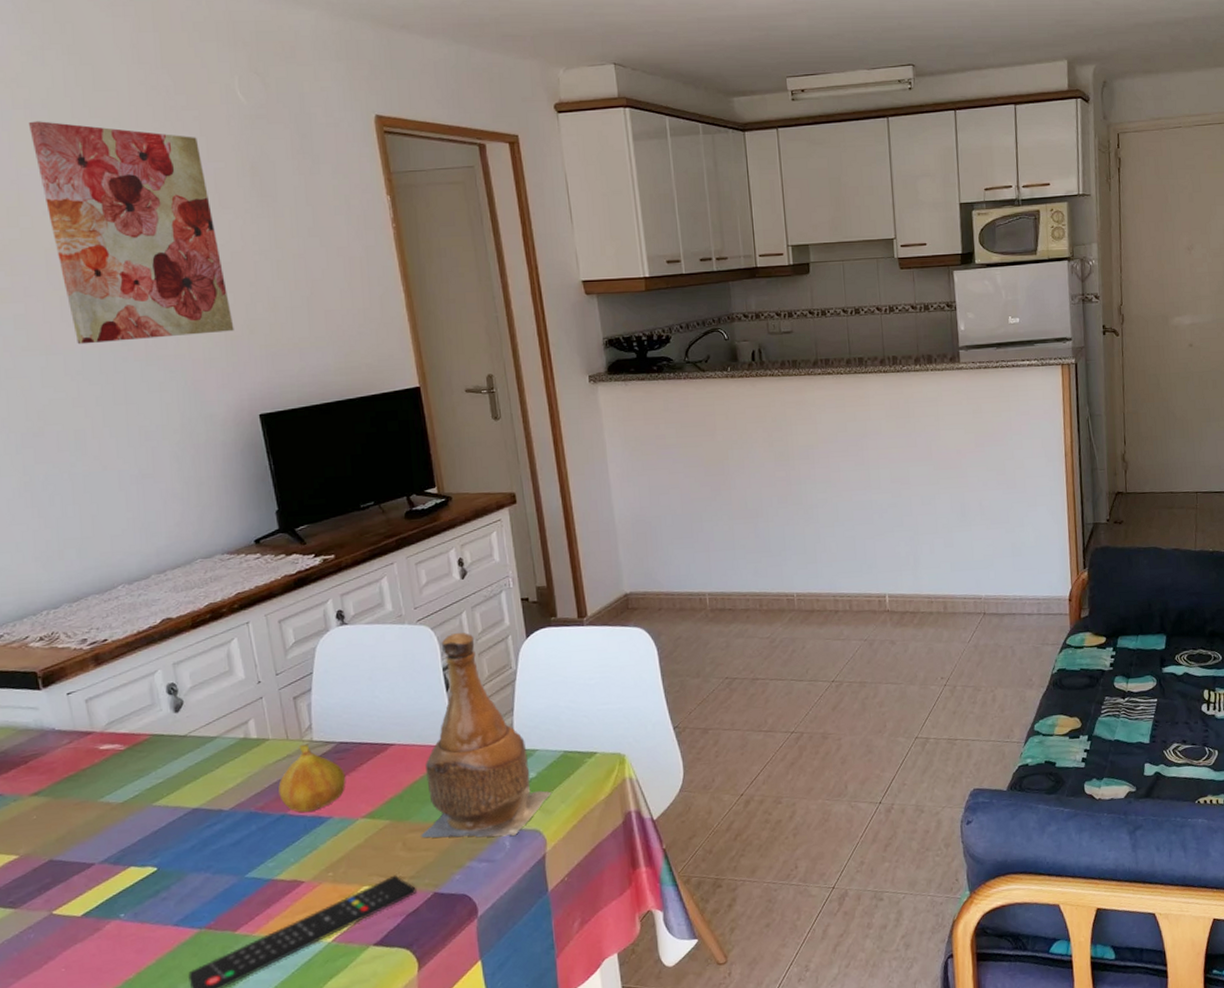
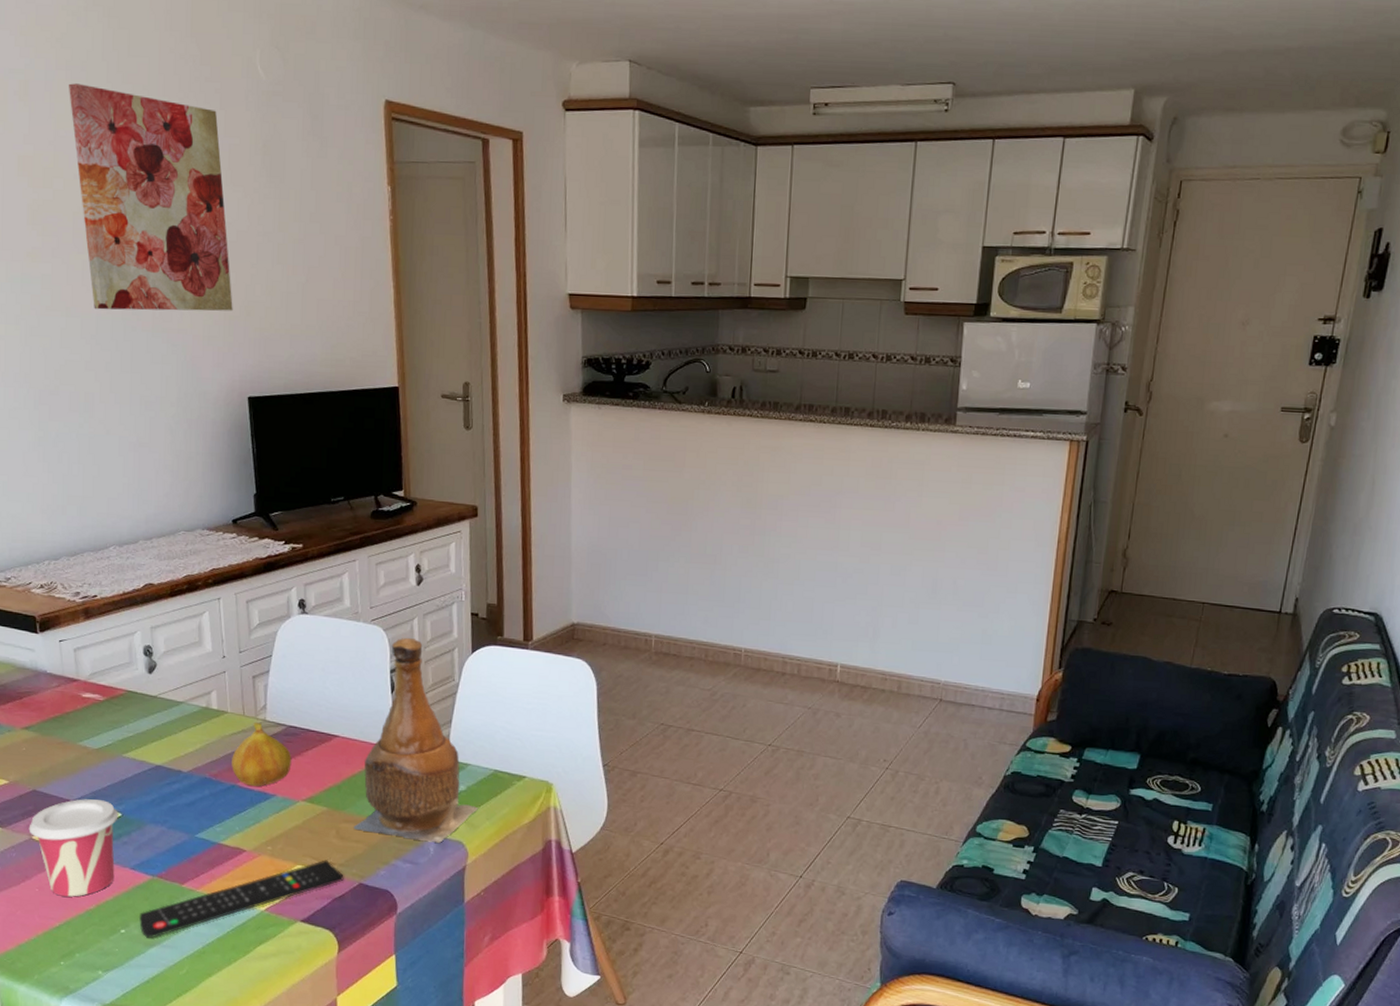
cup: none [47,857,155,972] -> present [28,799,119,897]

